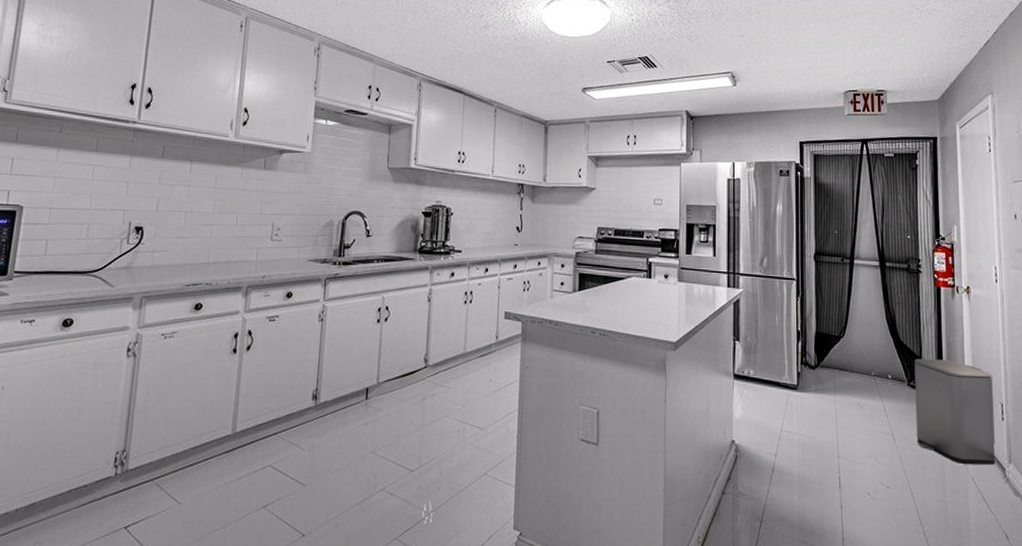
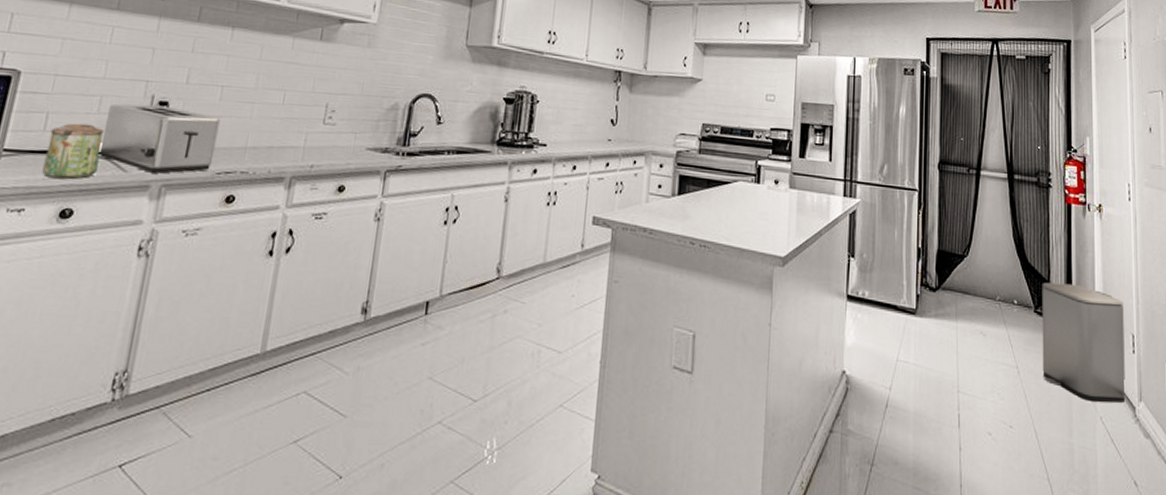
canister: none [46,247,92,295] -> present [42,123,103,180]
toaster: none [90,230,186,287] -> present [99,103,221,174]

